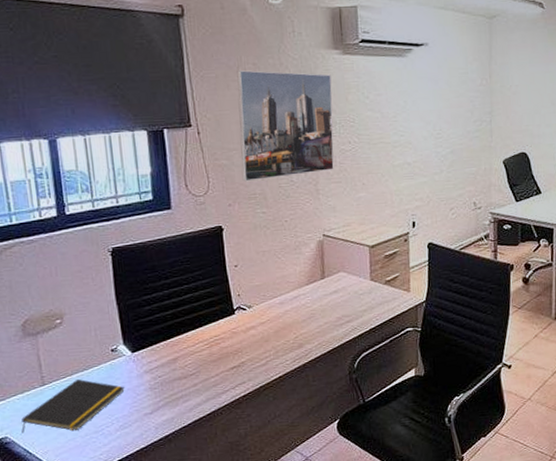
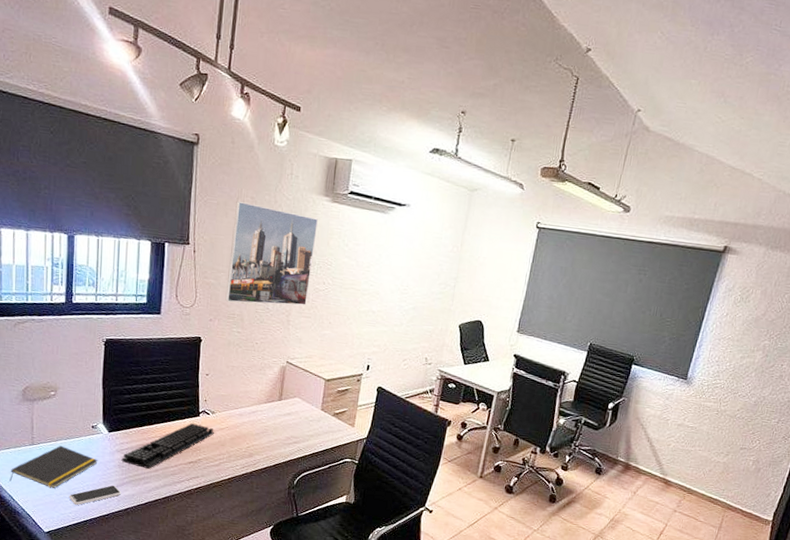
smartphone: none [96,411,159,444] -> present [68,485,122,505]
keyboard: none [152,323,255,385] -> present [121,422,214,469]

